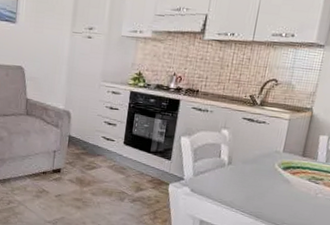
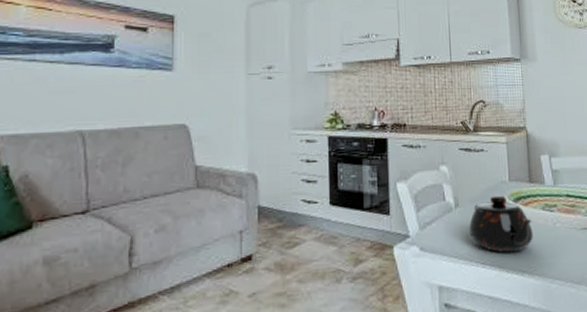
teapot: none [236,160,296,209] -> present [469,194,533,253]

